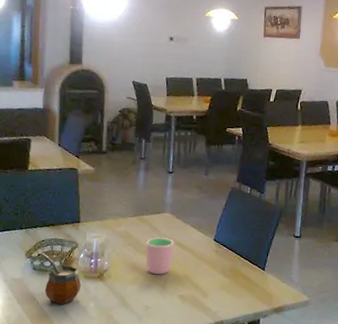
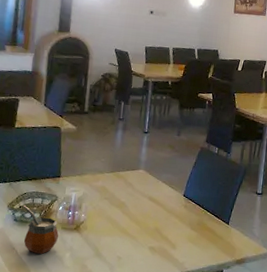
cup: present [145,237,174,275] -> none [120,192,147,227]

